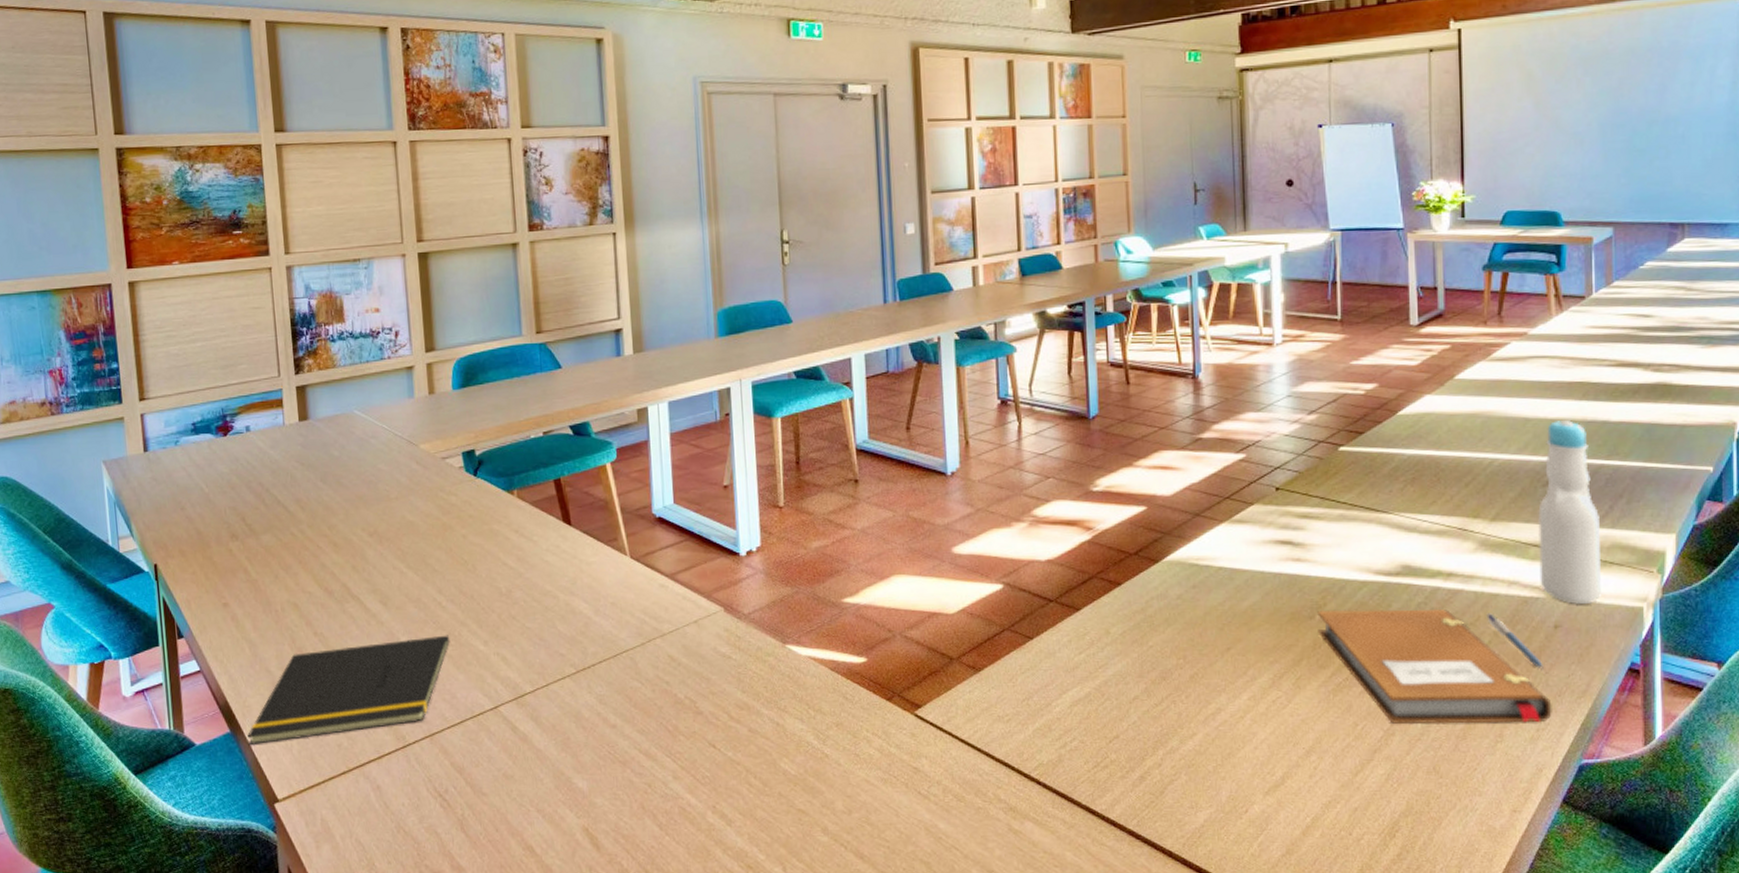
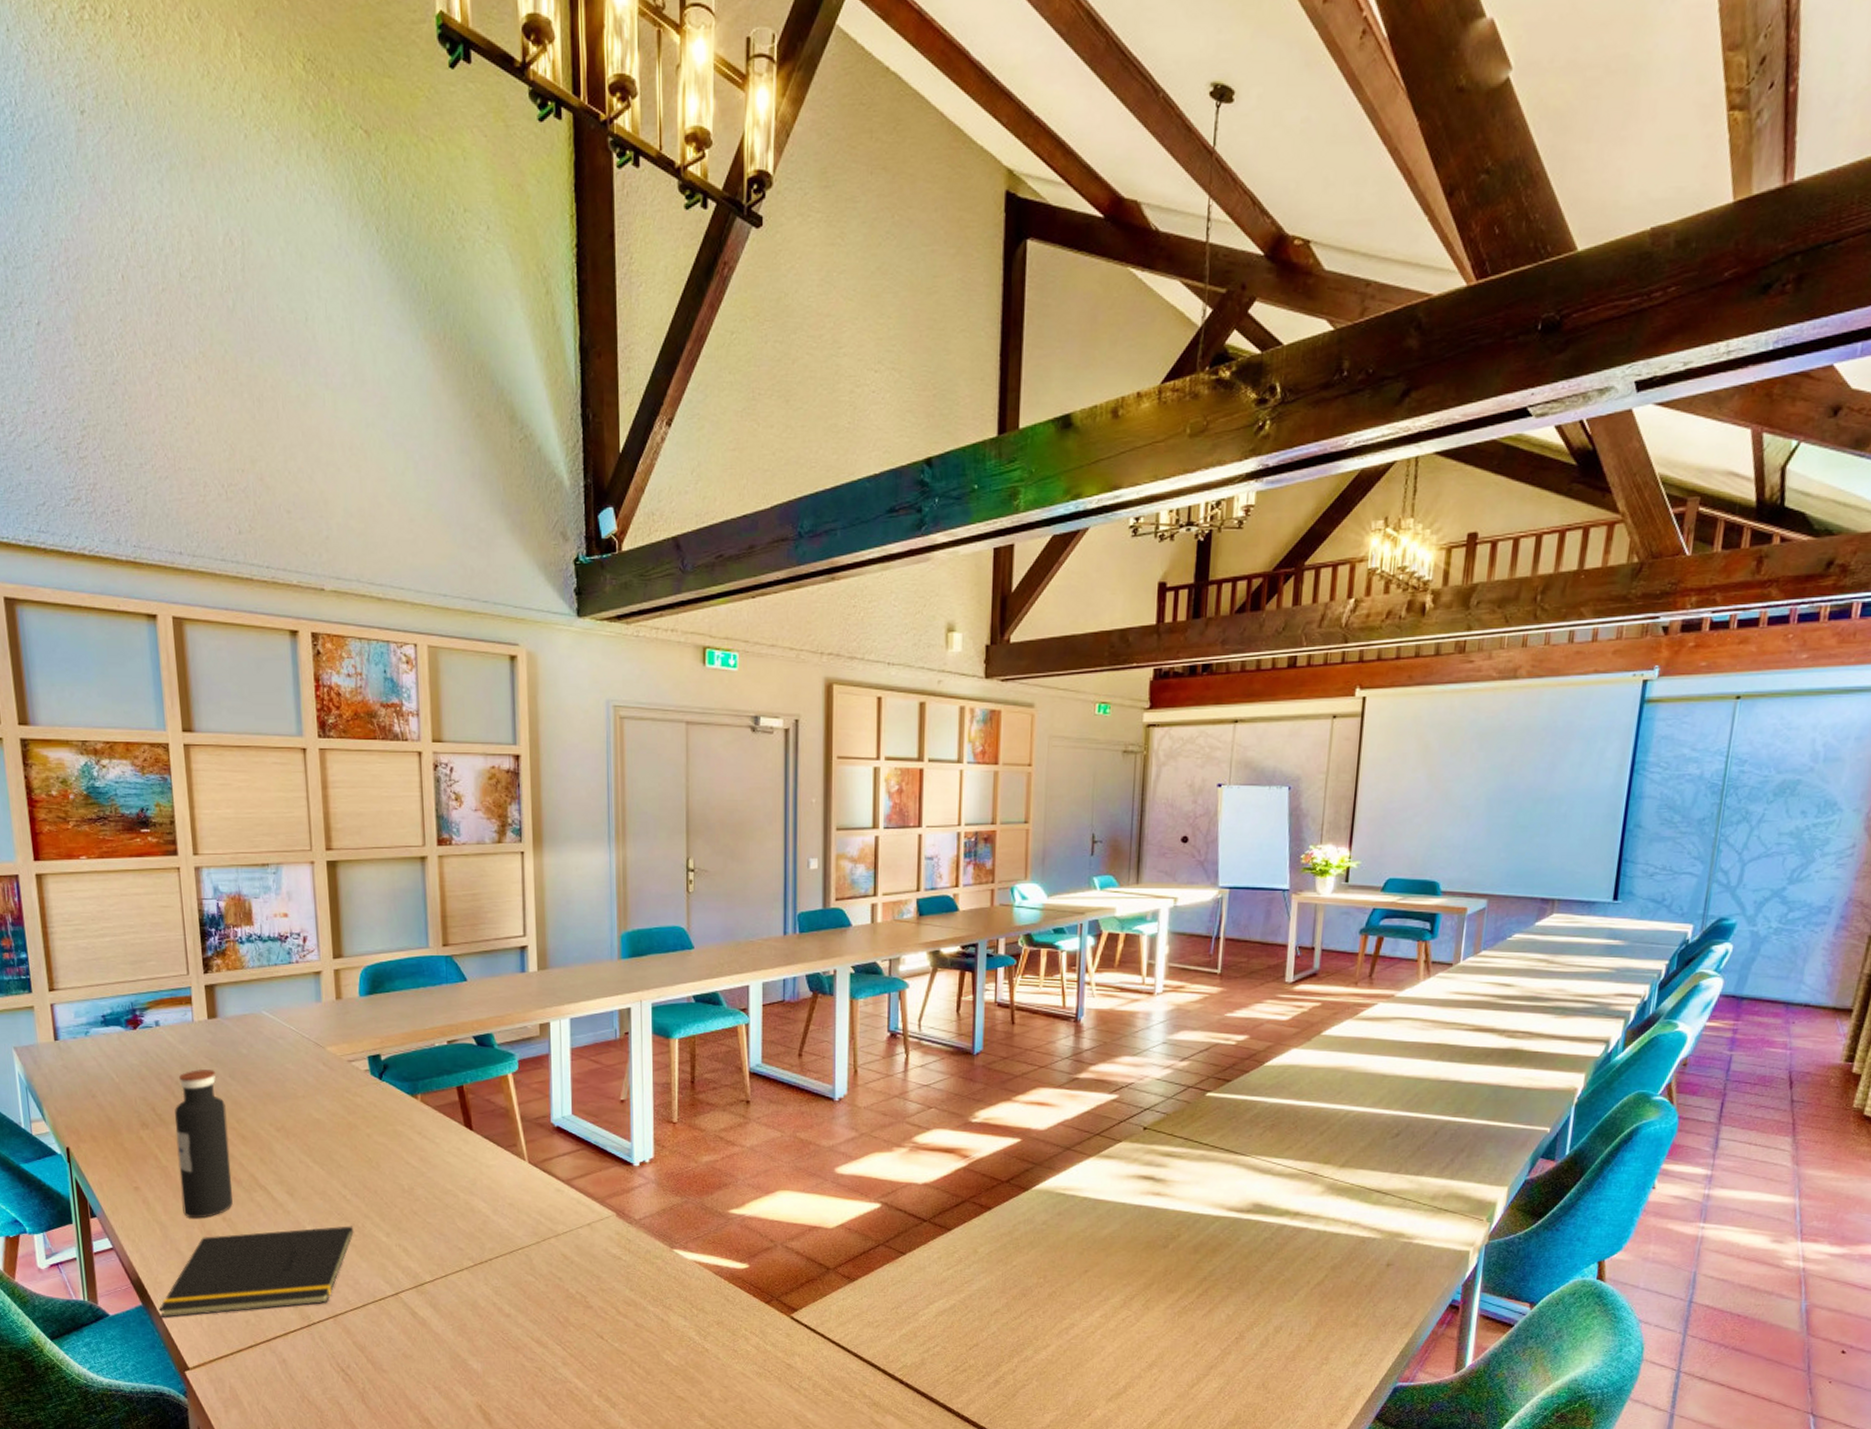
water bottle: none [265,474,325,635] -> present [175,1070,233,1219]
notebook: present [1317,608,1552,724] -> none [1170,1240,1376,1349]
pen: present [1486,613,1543,668] -> none [1326,1250,1373,1301]
bottle: present [1538,420,1601,604] -> none [1378,1079,1440,1246]

